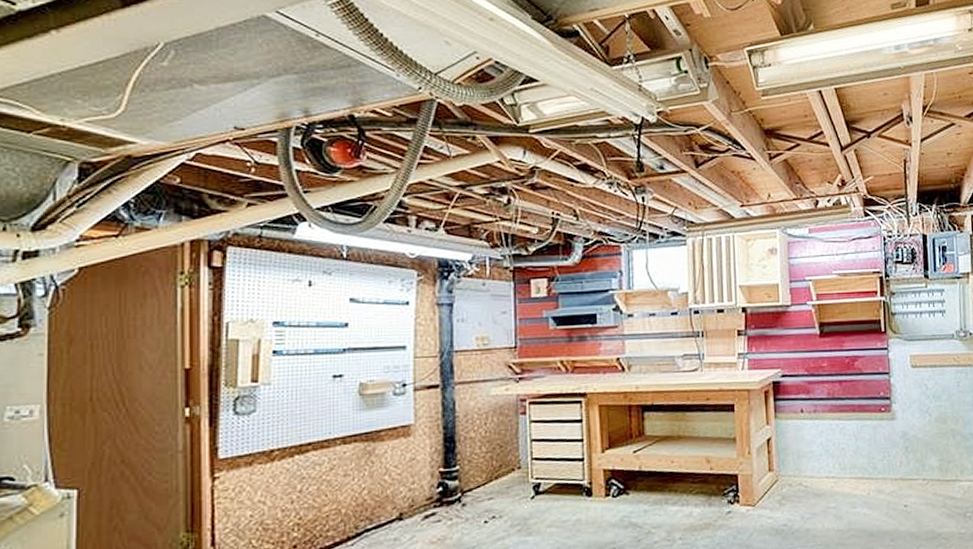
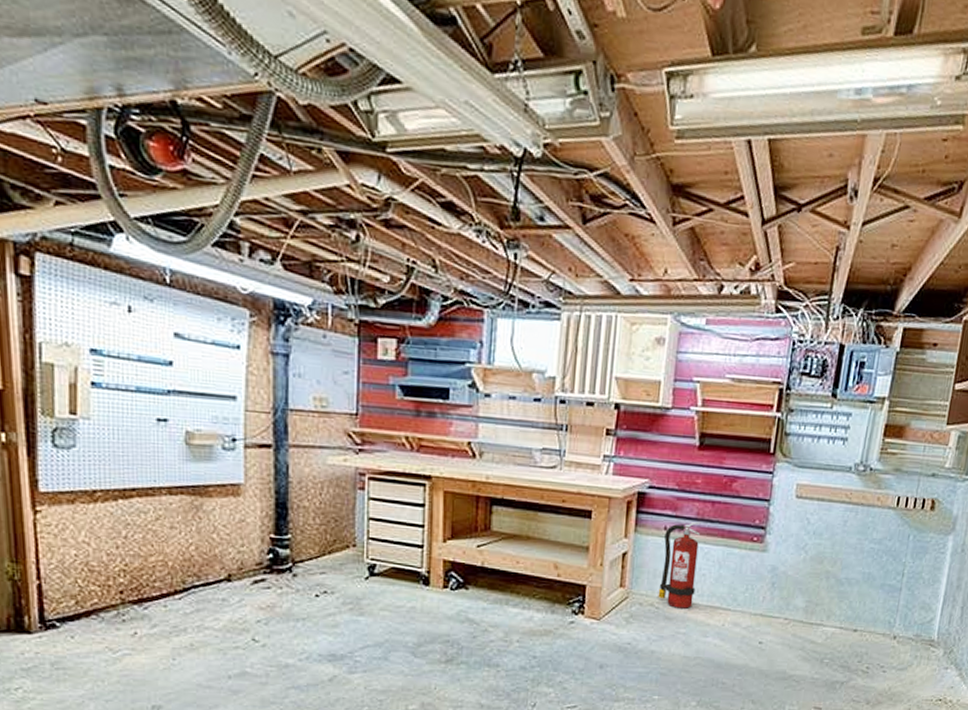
fire extinguisher: none [802,401,838,484] -> present [658,521,701,609]

